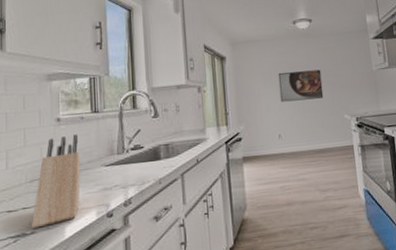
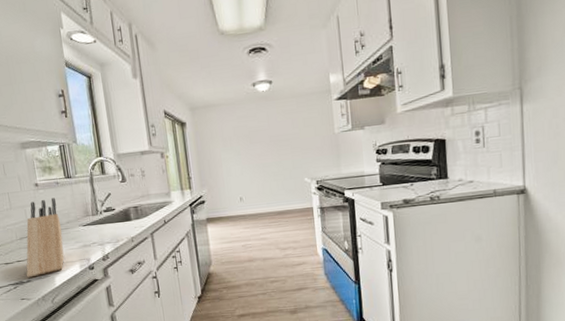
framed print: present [278,69,324,102] -> none [238,133,284,167]

